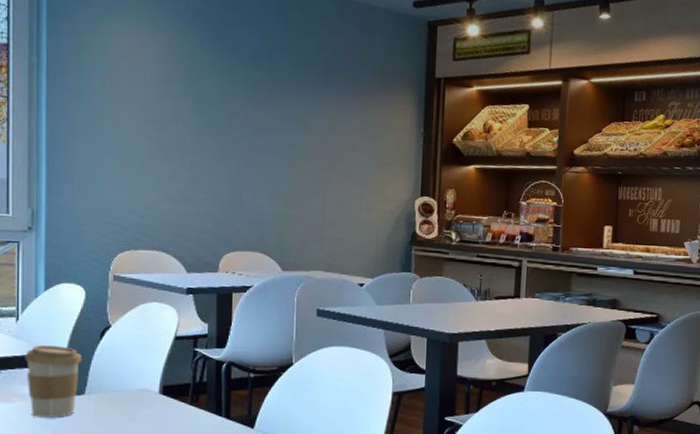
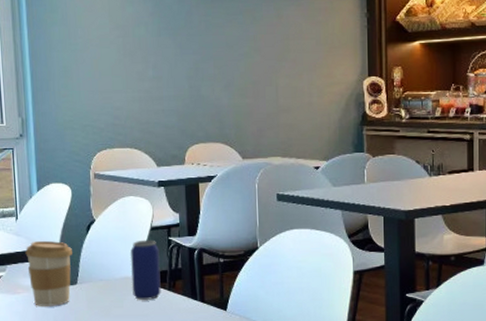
beverage can: none [149,349,183,414] -> present [130,239,161,300]

